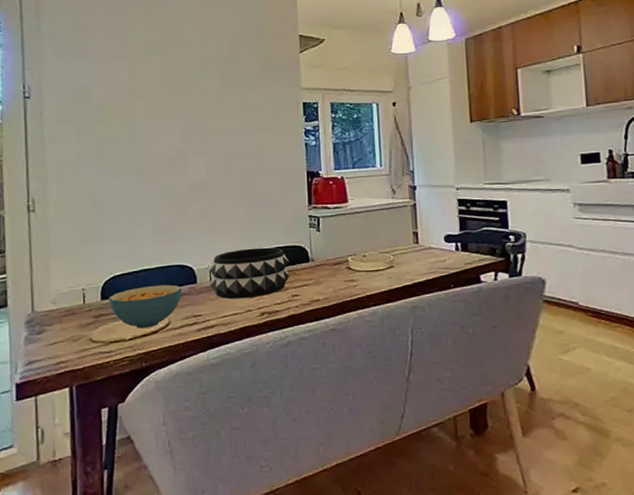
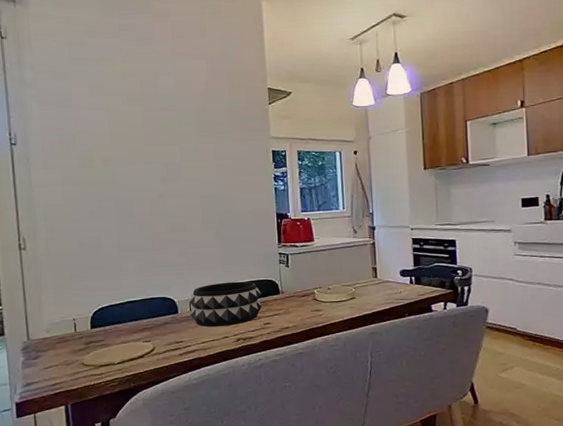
cereal bowl: present [109,284,182,329] -> none [98,314,165,354]

